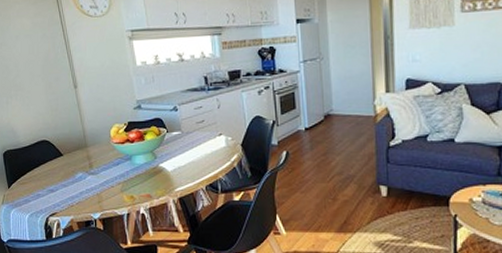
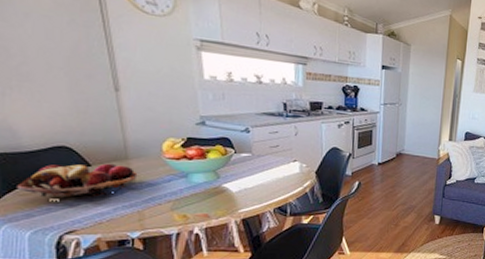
fruit basket: none [18,152,95,185] -> present [17,163,138,198]

